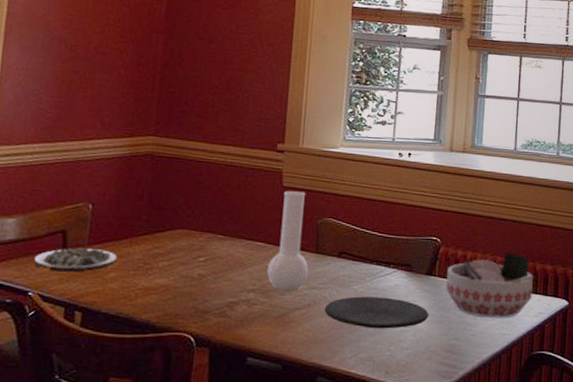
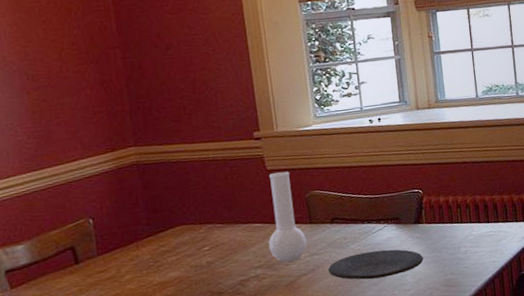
plate: present [33,247,117,272] -> none [50,257,128,284]
bowl: present [446,253,533,318] -> none [433,190,514,251]

